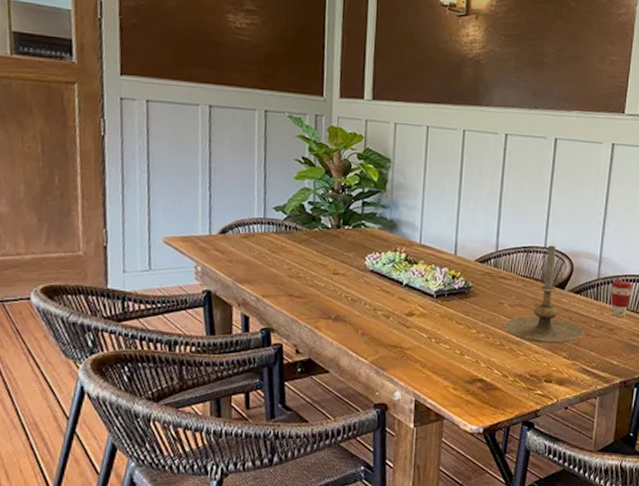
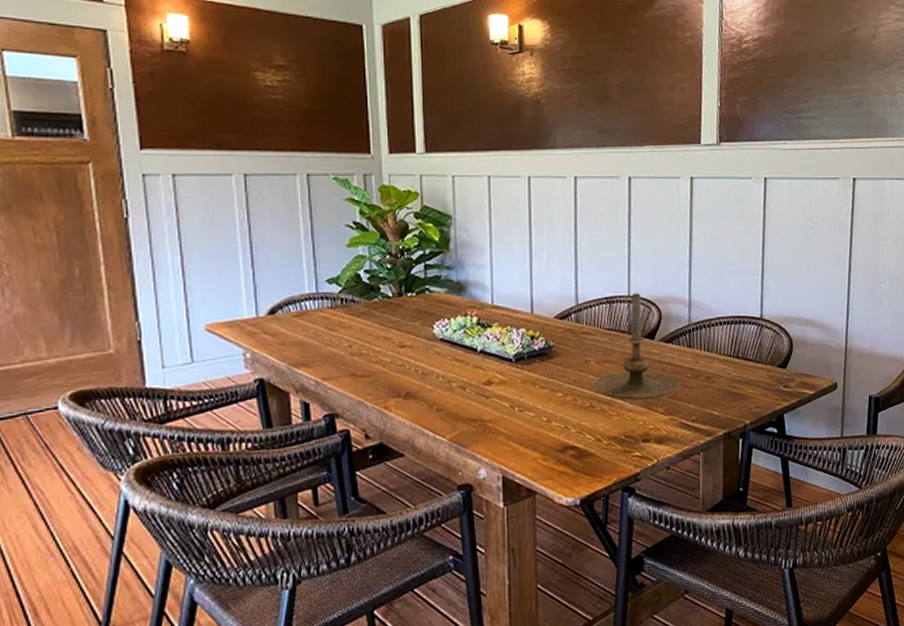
coffee cup: present [611,280,633,317] -> none [703,323,728,364]

